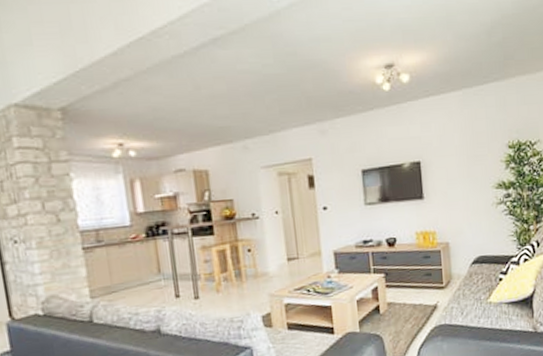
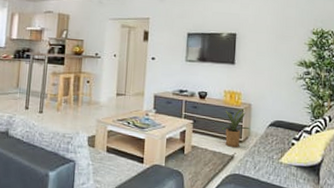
house plant: none [410,247,452,297] -> present [216,107,251,148]

